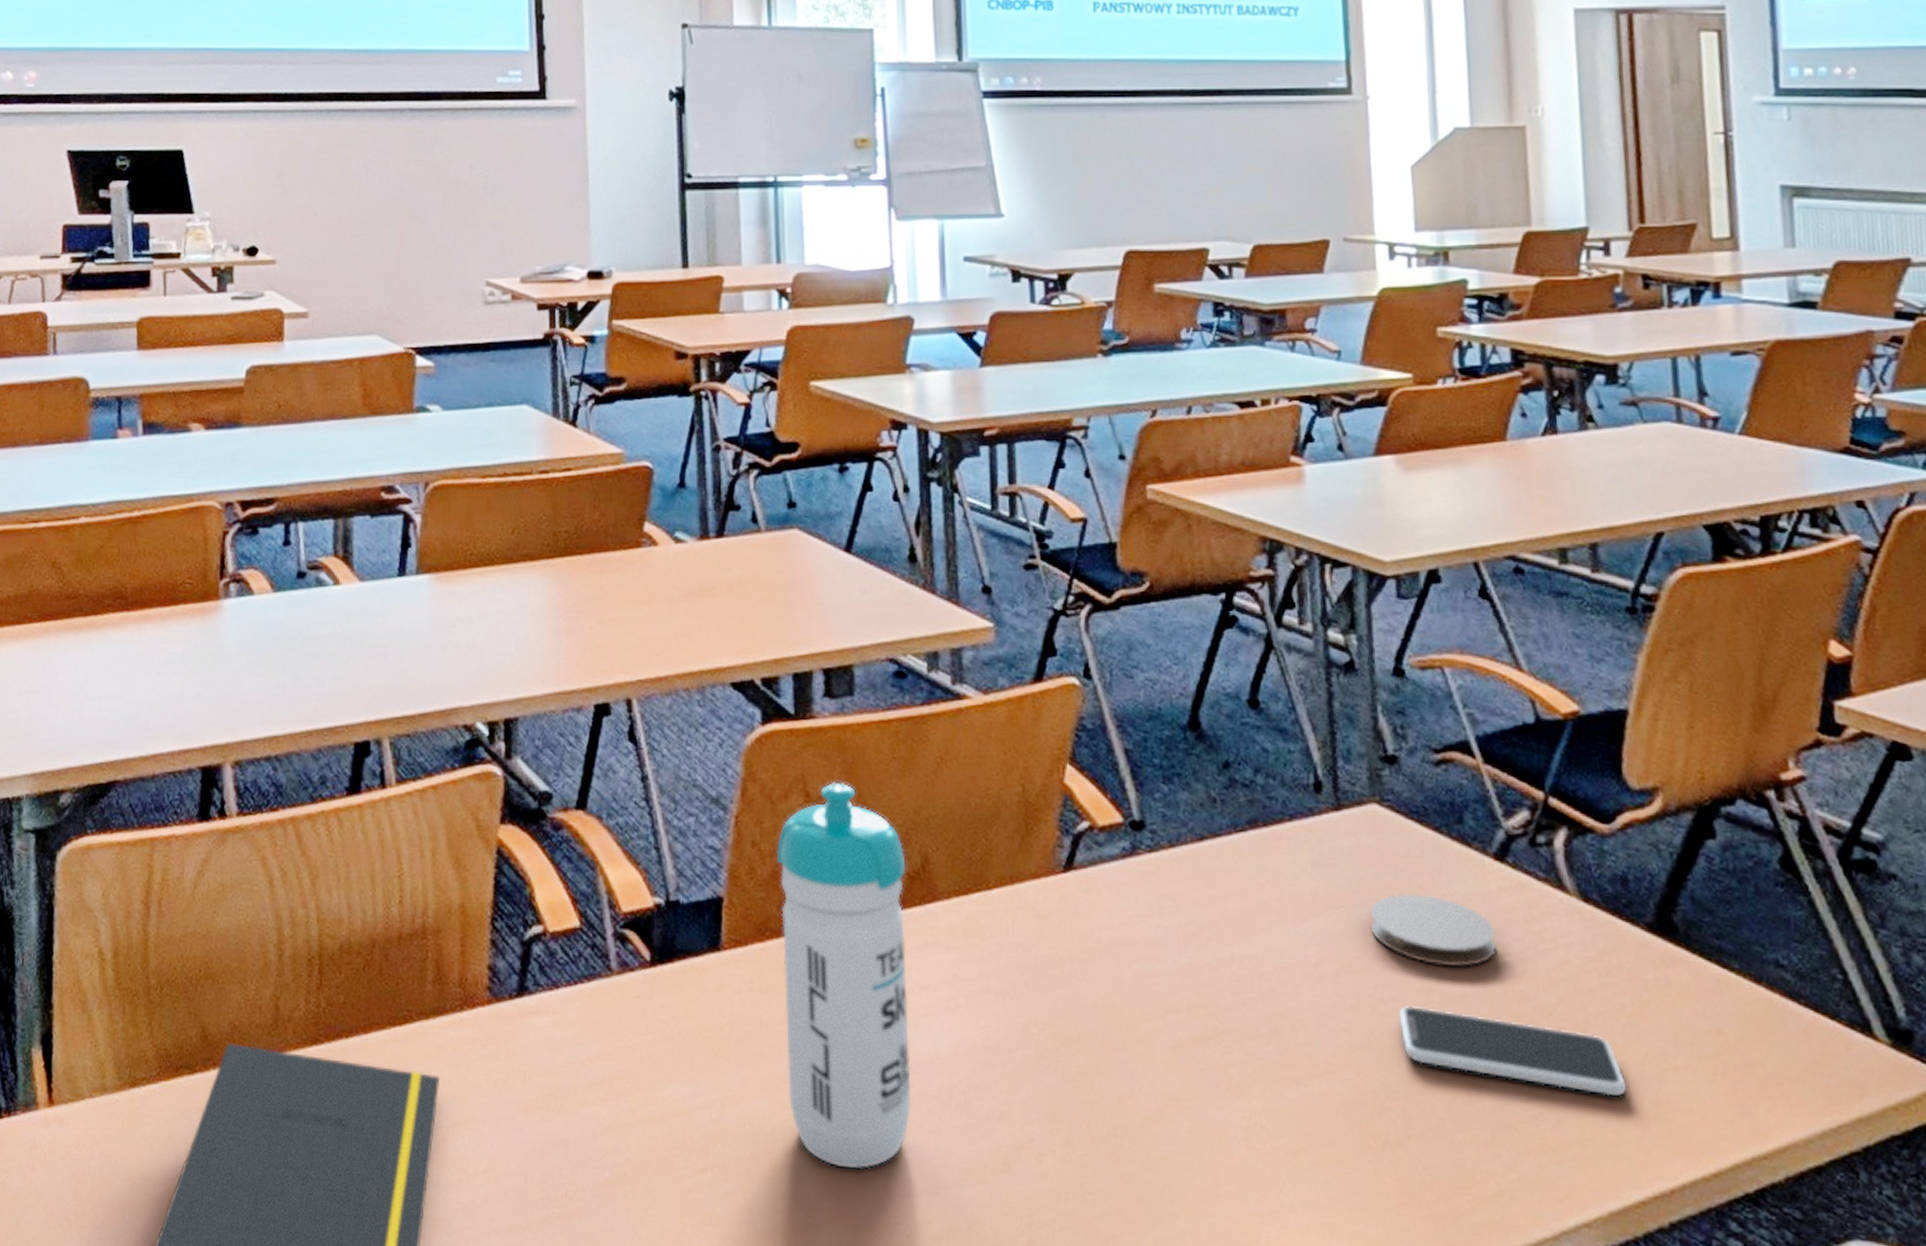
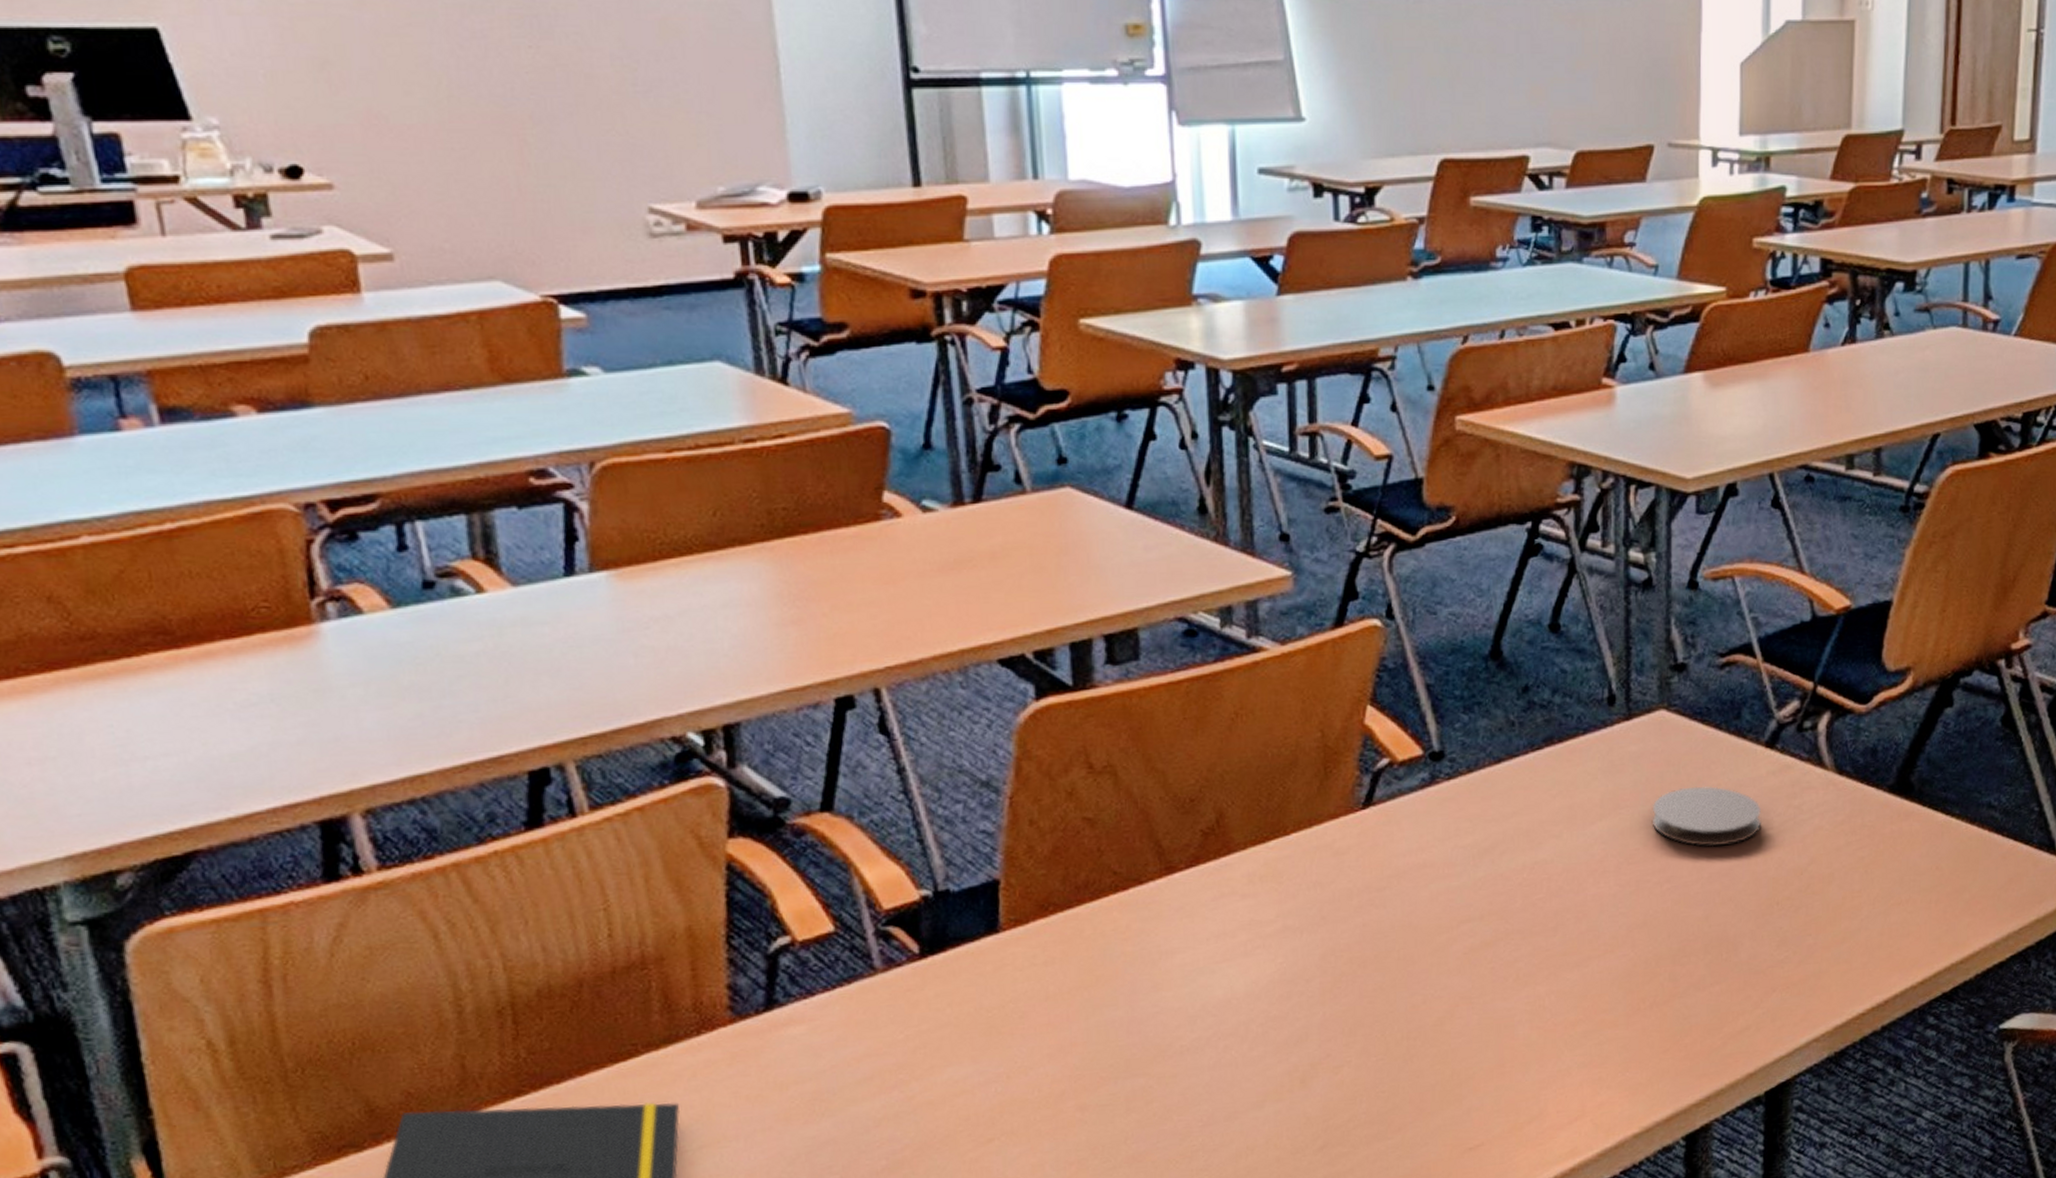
water bottle: present [776,781,912,1170] -> none [1057,749,1208,1113]
smartphone: present [1398,1005,1628,1096] -> none [1672,884,1860,934]

